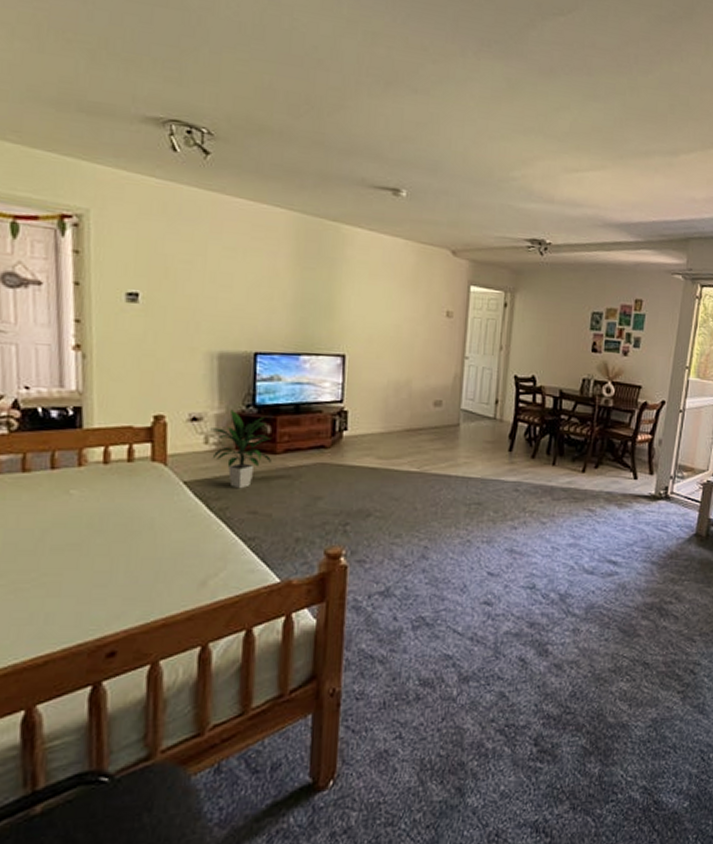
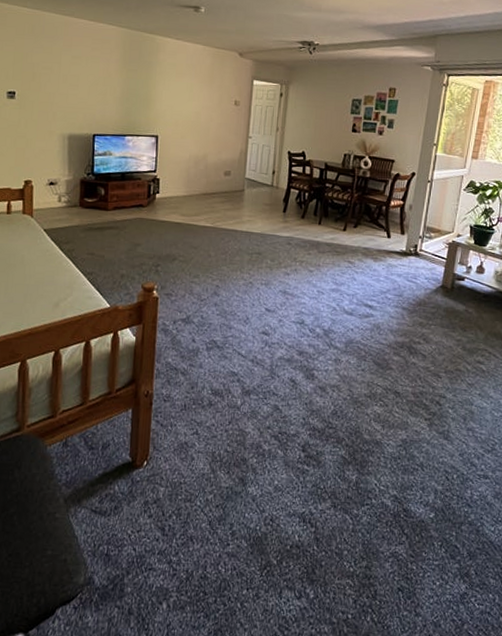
indoor plant: present [210,409,273,489] -> none [62,177,105,236]

